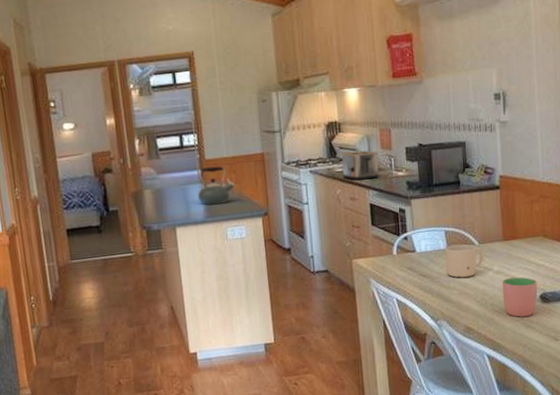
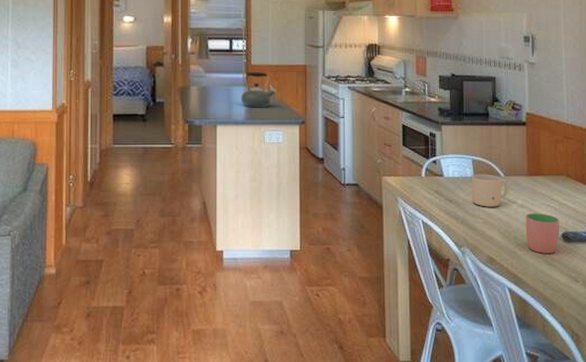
toaster: present [341,150,379,181] -> none [378,74,413,102]

